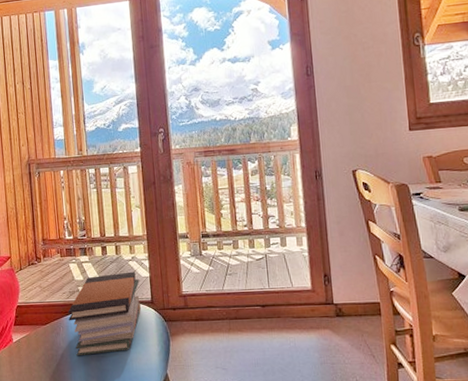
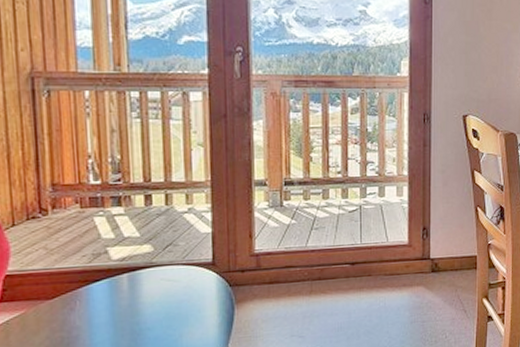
book stack: present [68,271,141,356] -> none [89,226,197,337]

